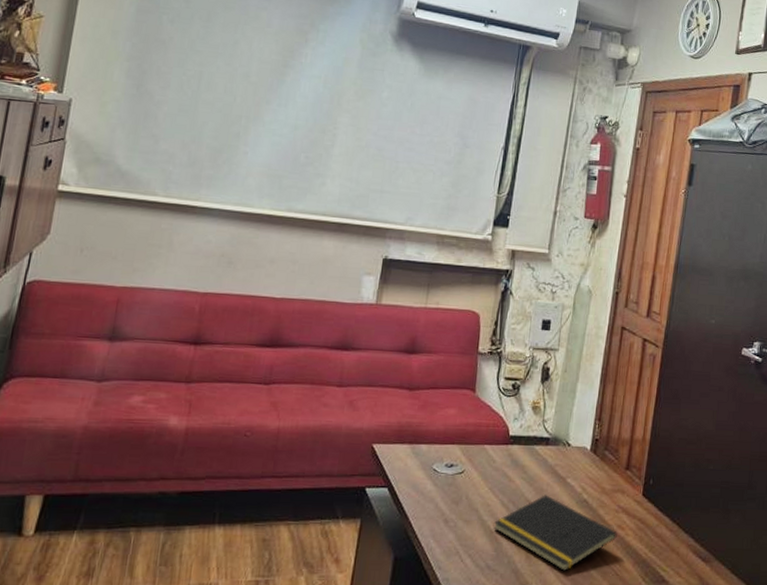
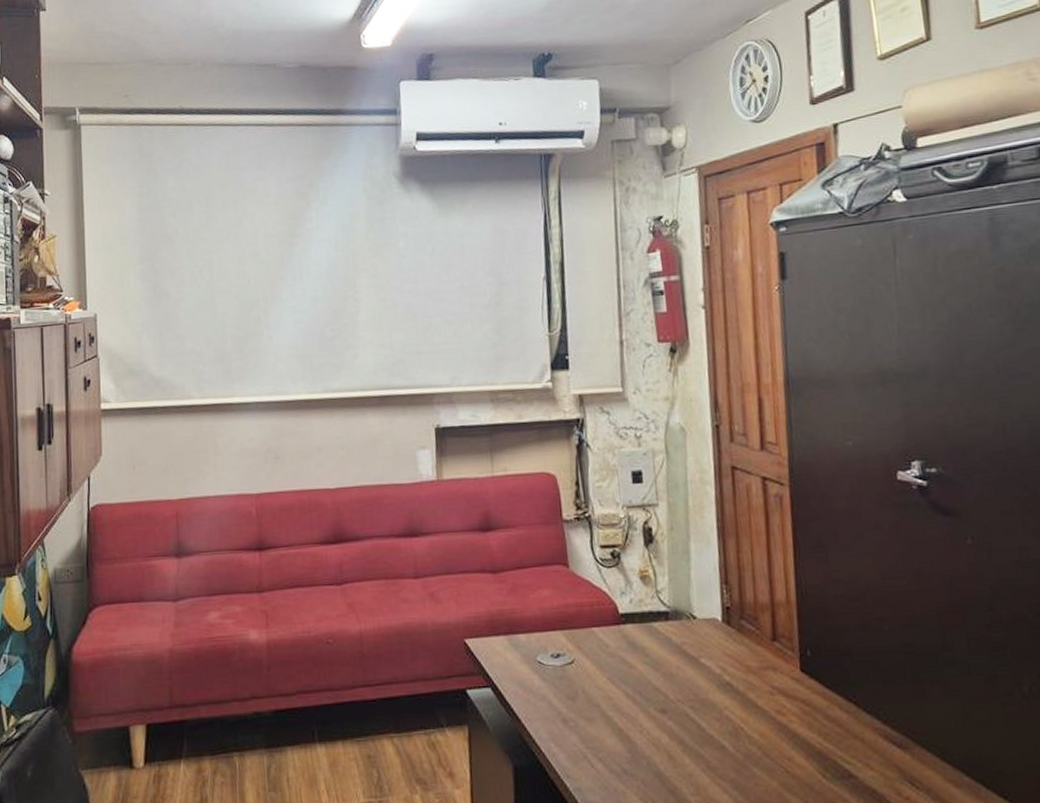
notepad: present [493,495,617,571] -> none [620,680,778,771]

